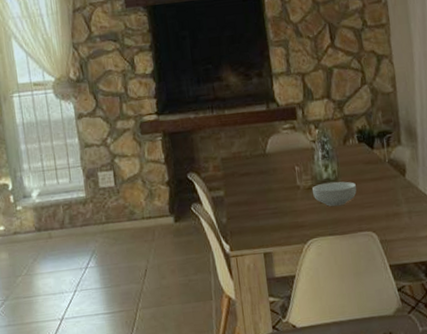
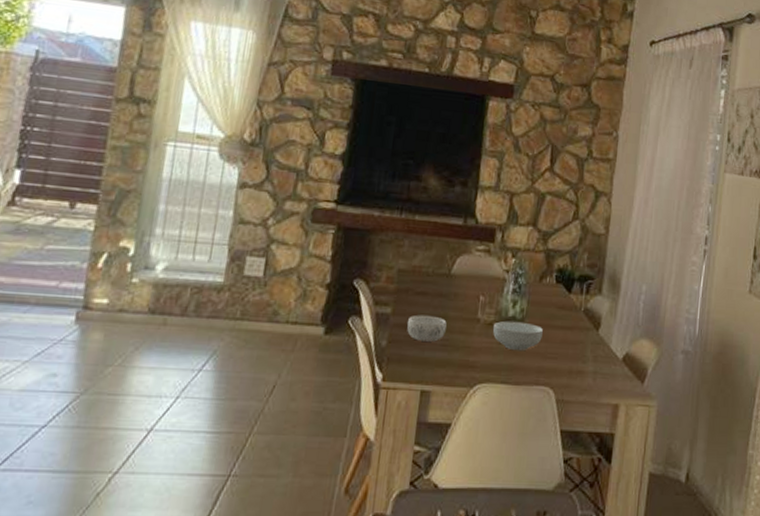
decorative bowl: none [239,191,273,214] -> present [407,314,447,342]

